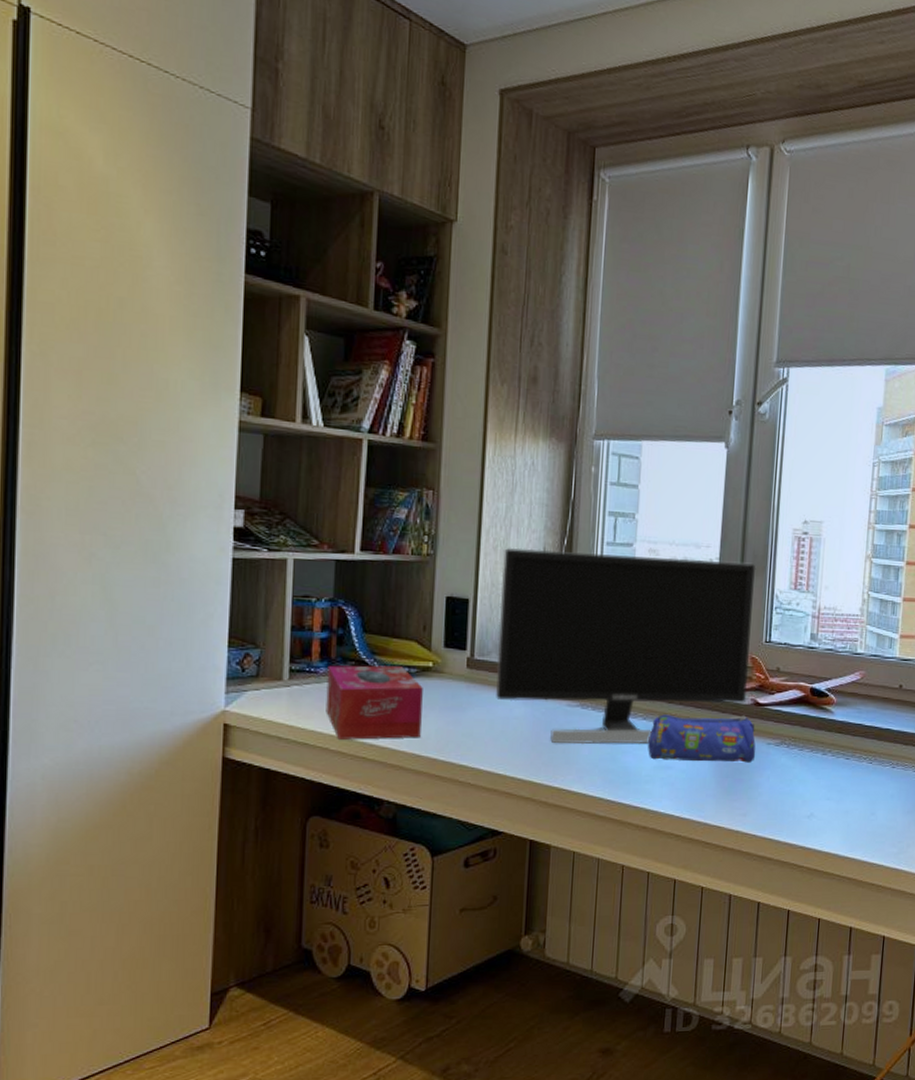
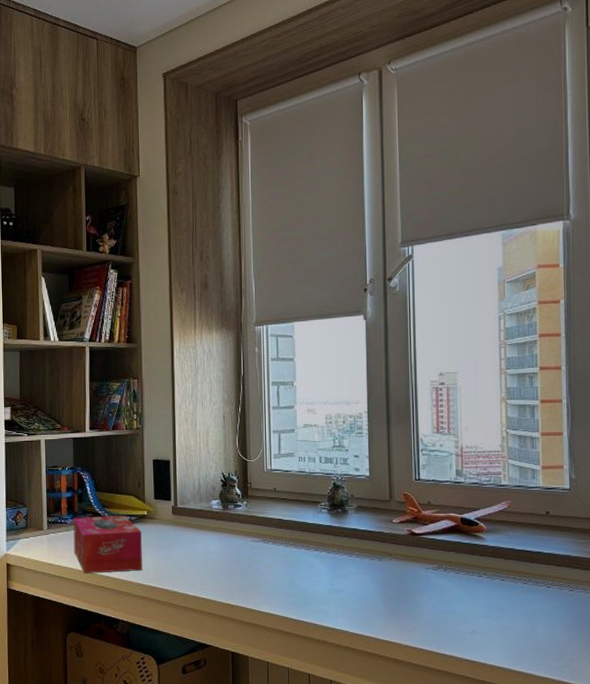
monitor: present [496,547,756,745] -> none [192,414,402,573]
pencil case: present [648,714,756,763] -> none [321,544,416,585]

